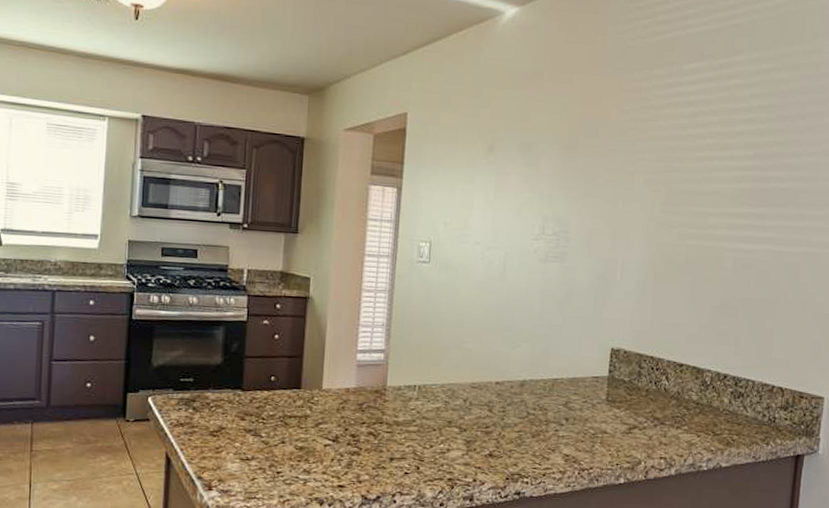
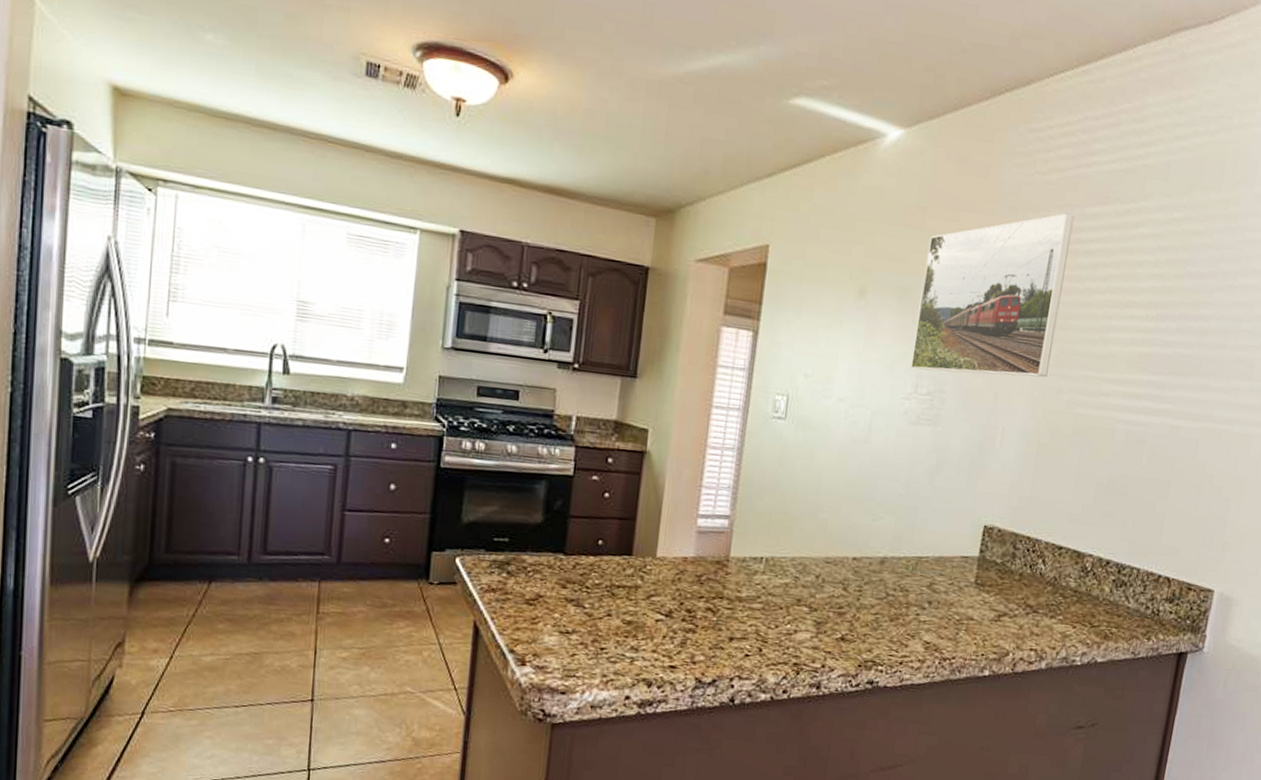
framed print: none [537,70,674,215] -> present [911,213,1075,378]

